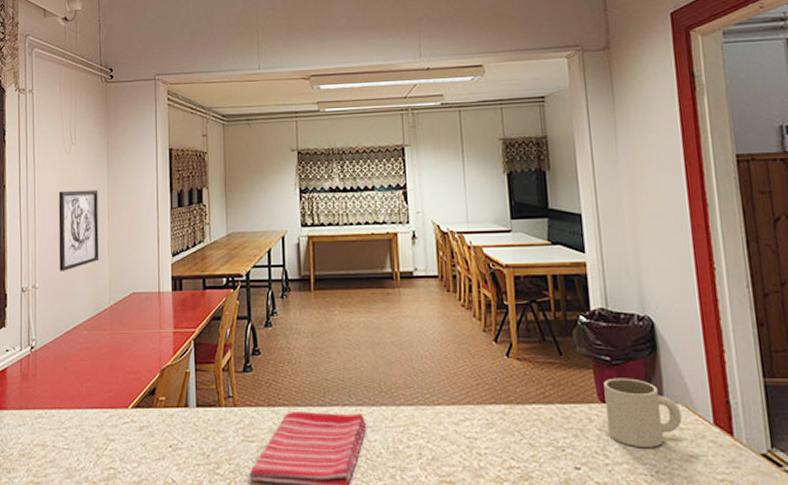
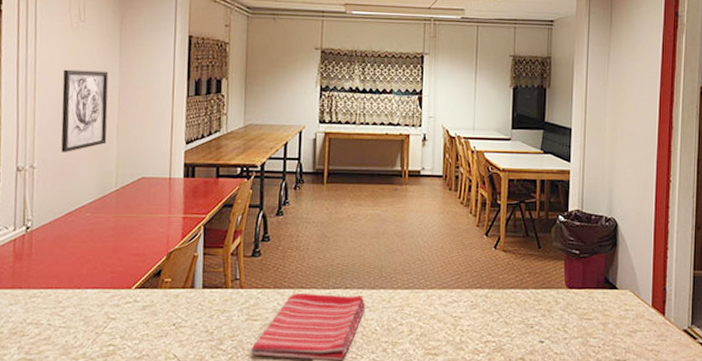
mug: present [603,378,682,447] -> none [570,268,628,325]

